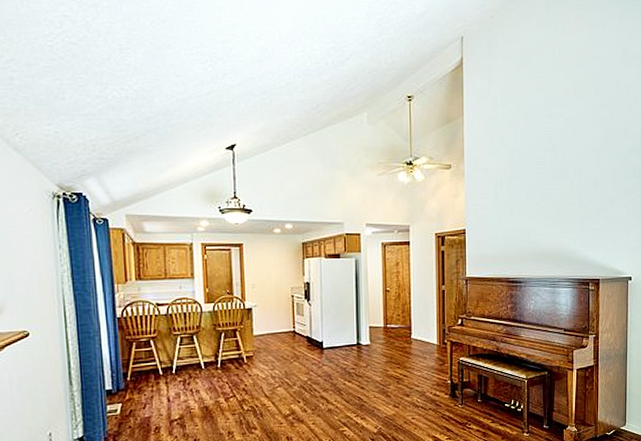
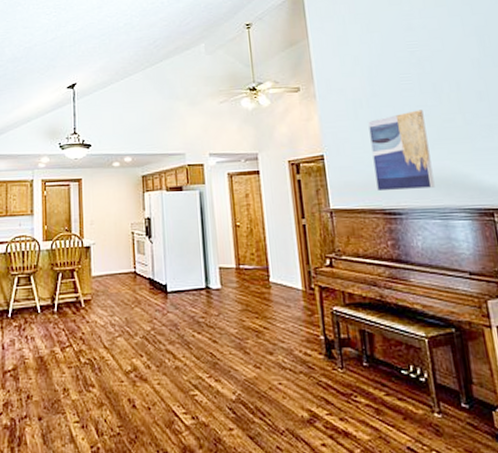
wall art: none [505,192,550,262] -> present [368,109,435,190]

